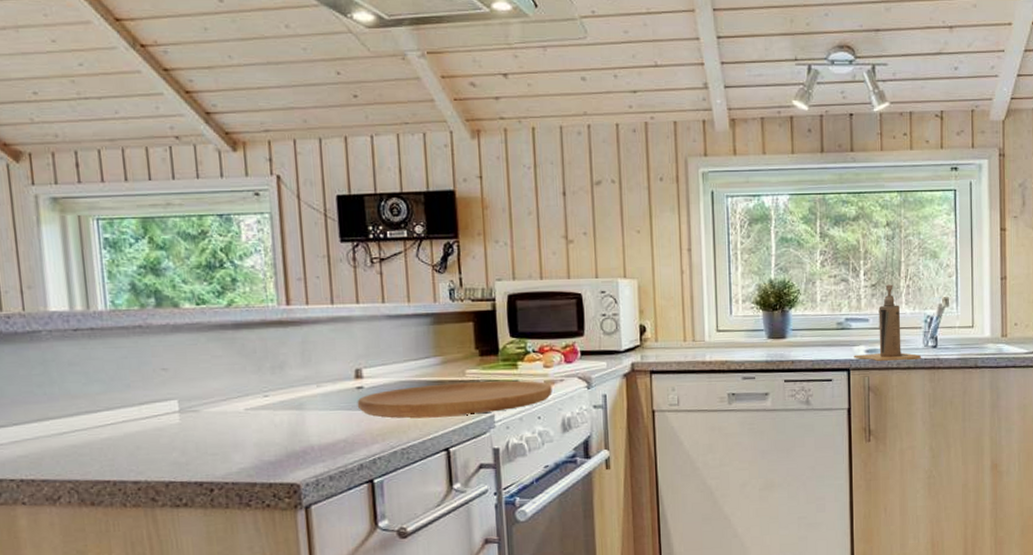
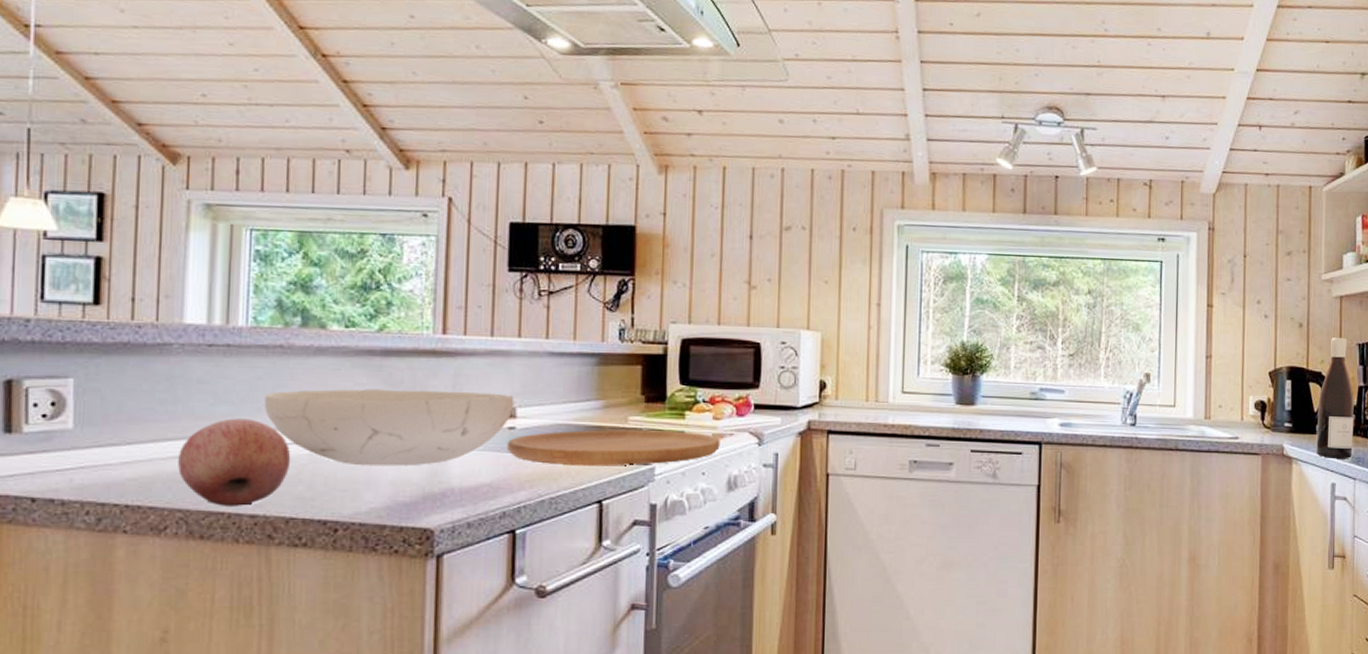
fruit: none [61,395,163,476] -> present [178,418,291,508]
bowl: none [131,356,360,431] -> present [264,389,514,467]
soap dispenser: present [854,284,922,362] -> none [1046,355,1119,437]

